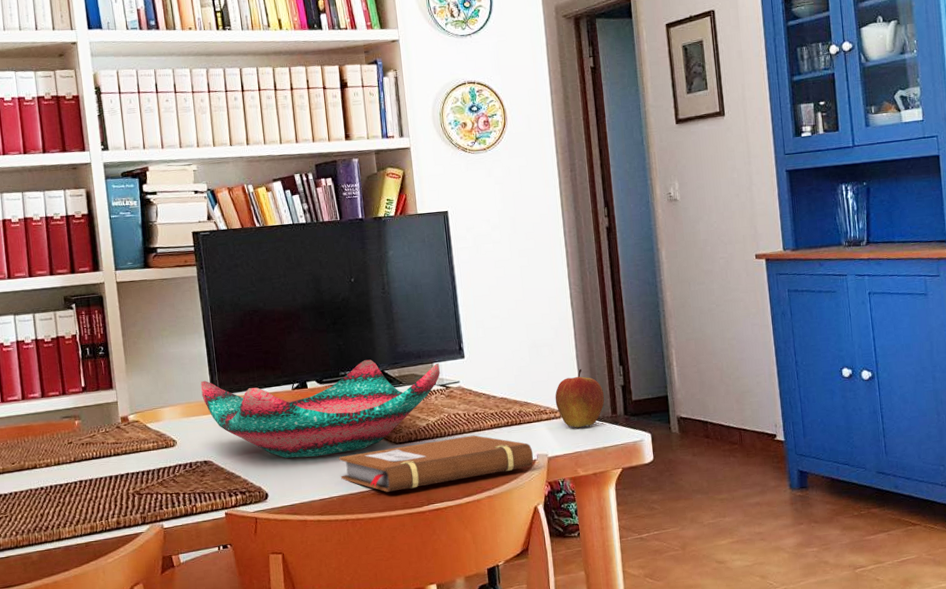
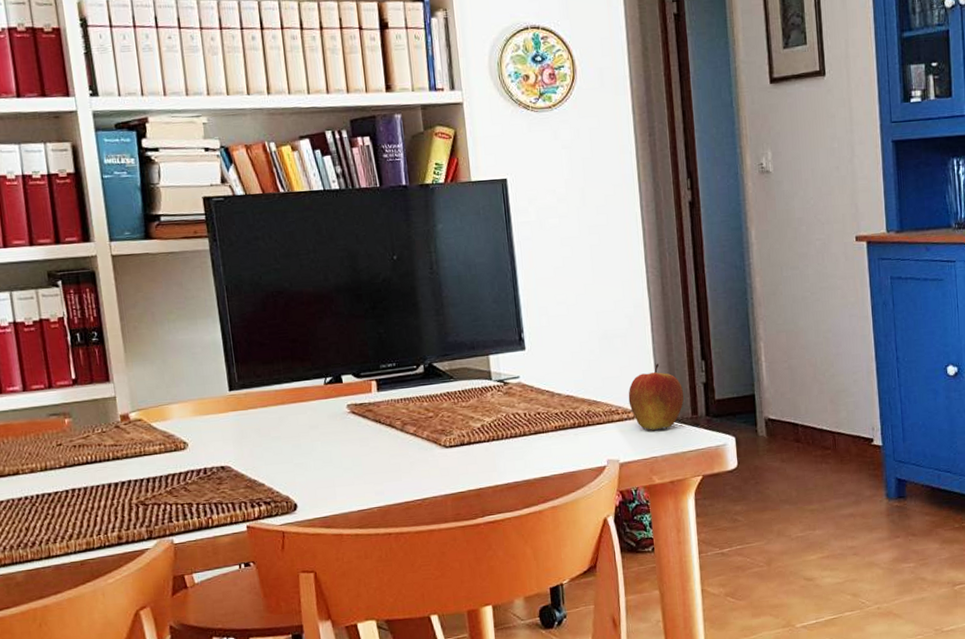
decorative bowl: present [200,359,440,458] -> none [215,350,497,463]
notebook: present [339,435,534,492] -> none [380,438,604,502]

